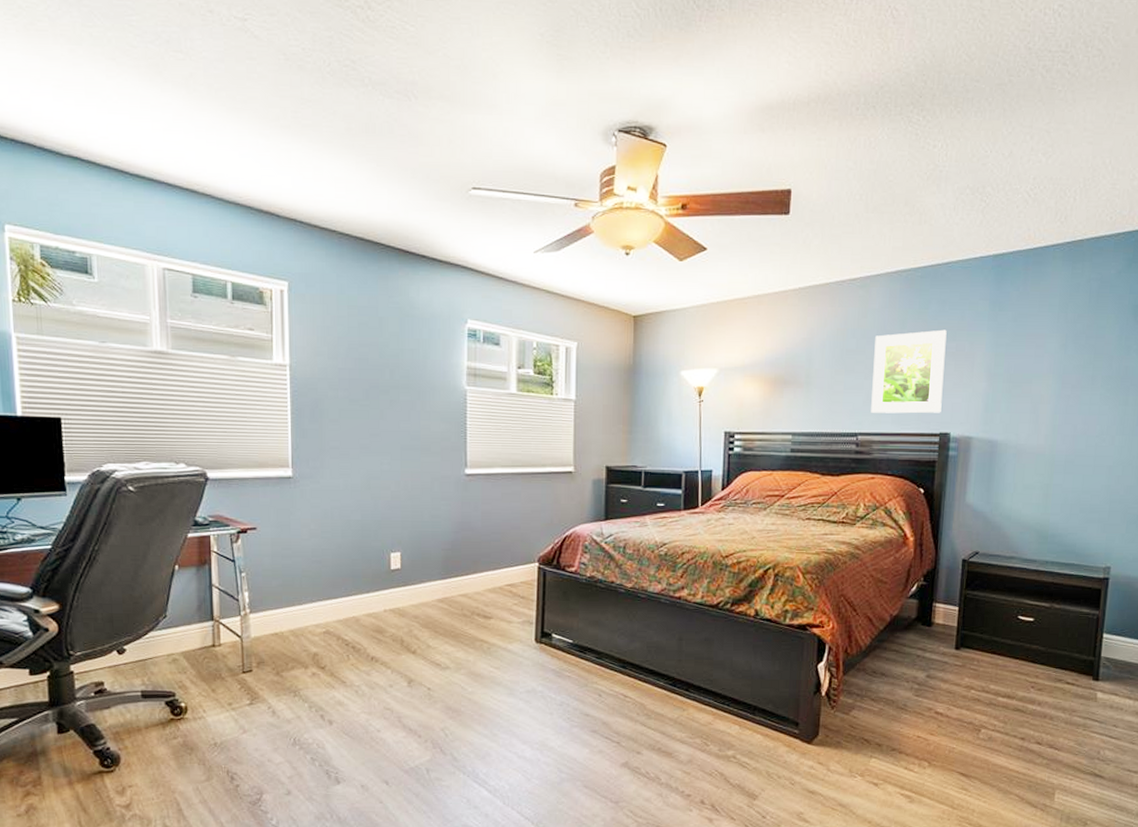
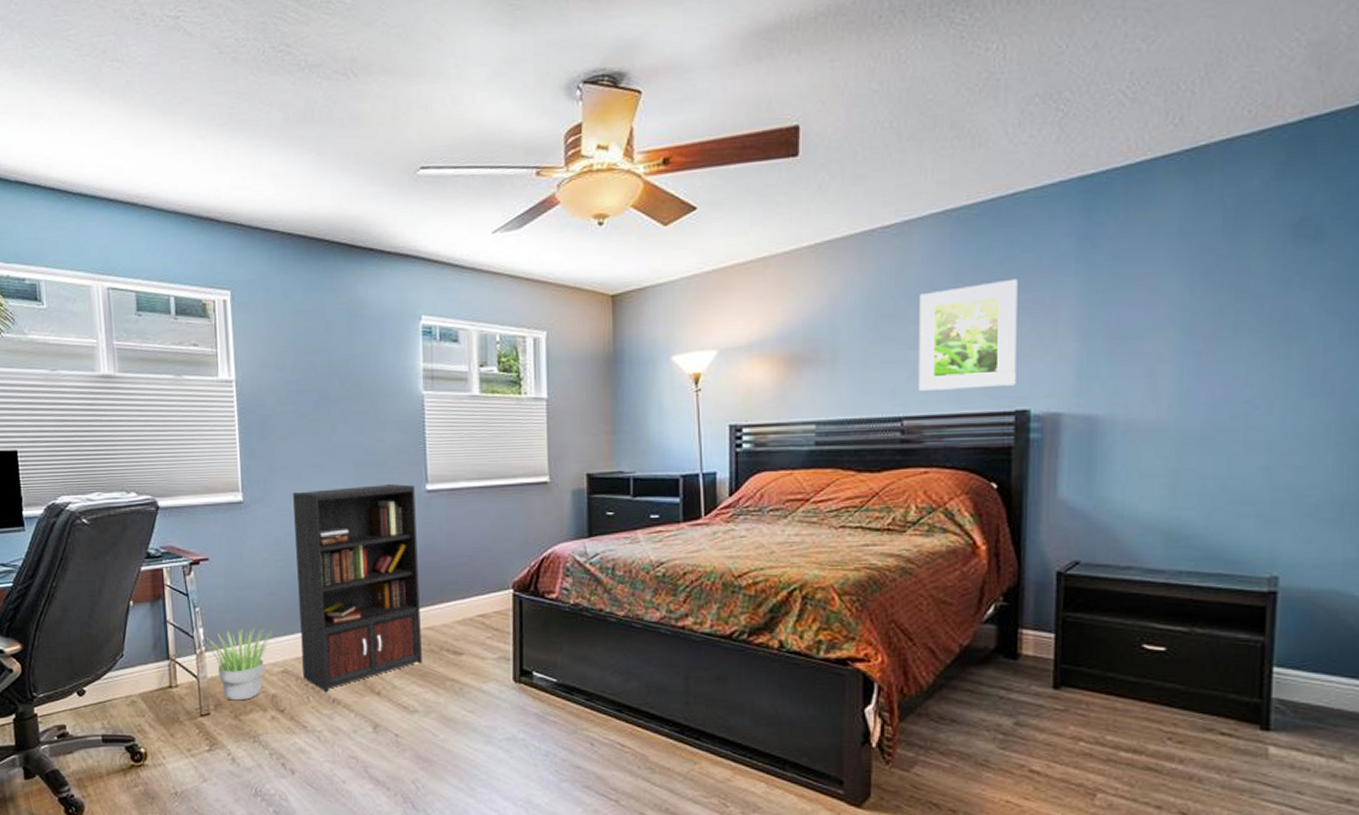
potted plant: none [247,593,316,659] -> present [202,629,272,701]
bookcase: none [341,467,455,650] -> present [293,484,422,692]

